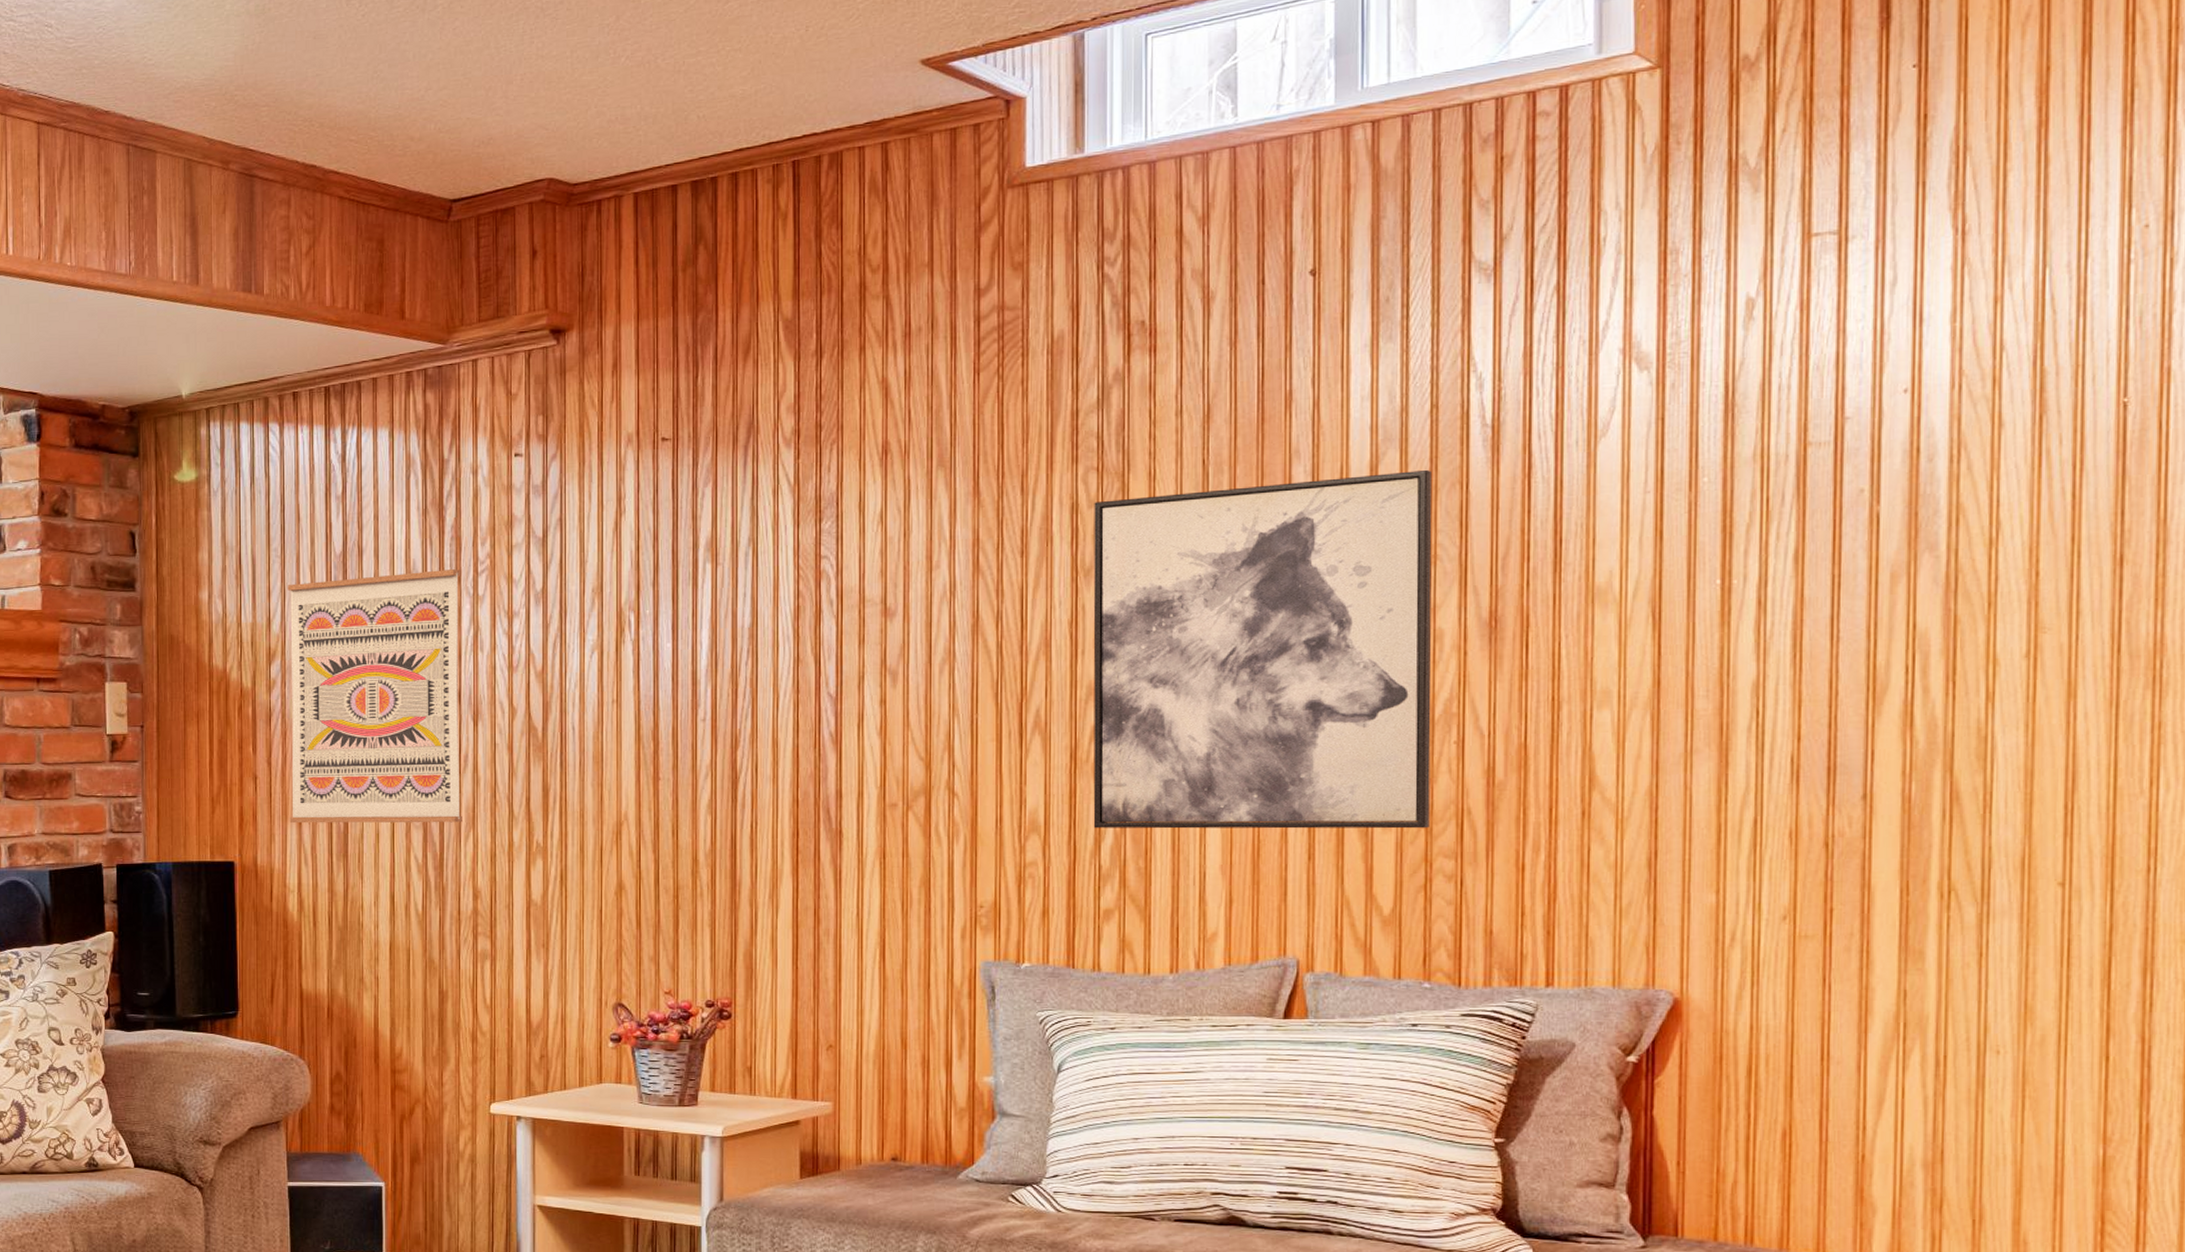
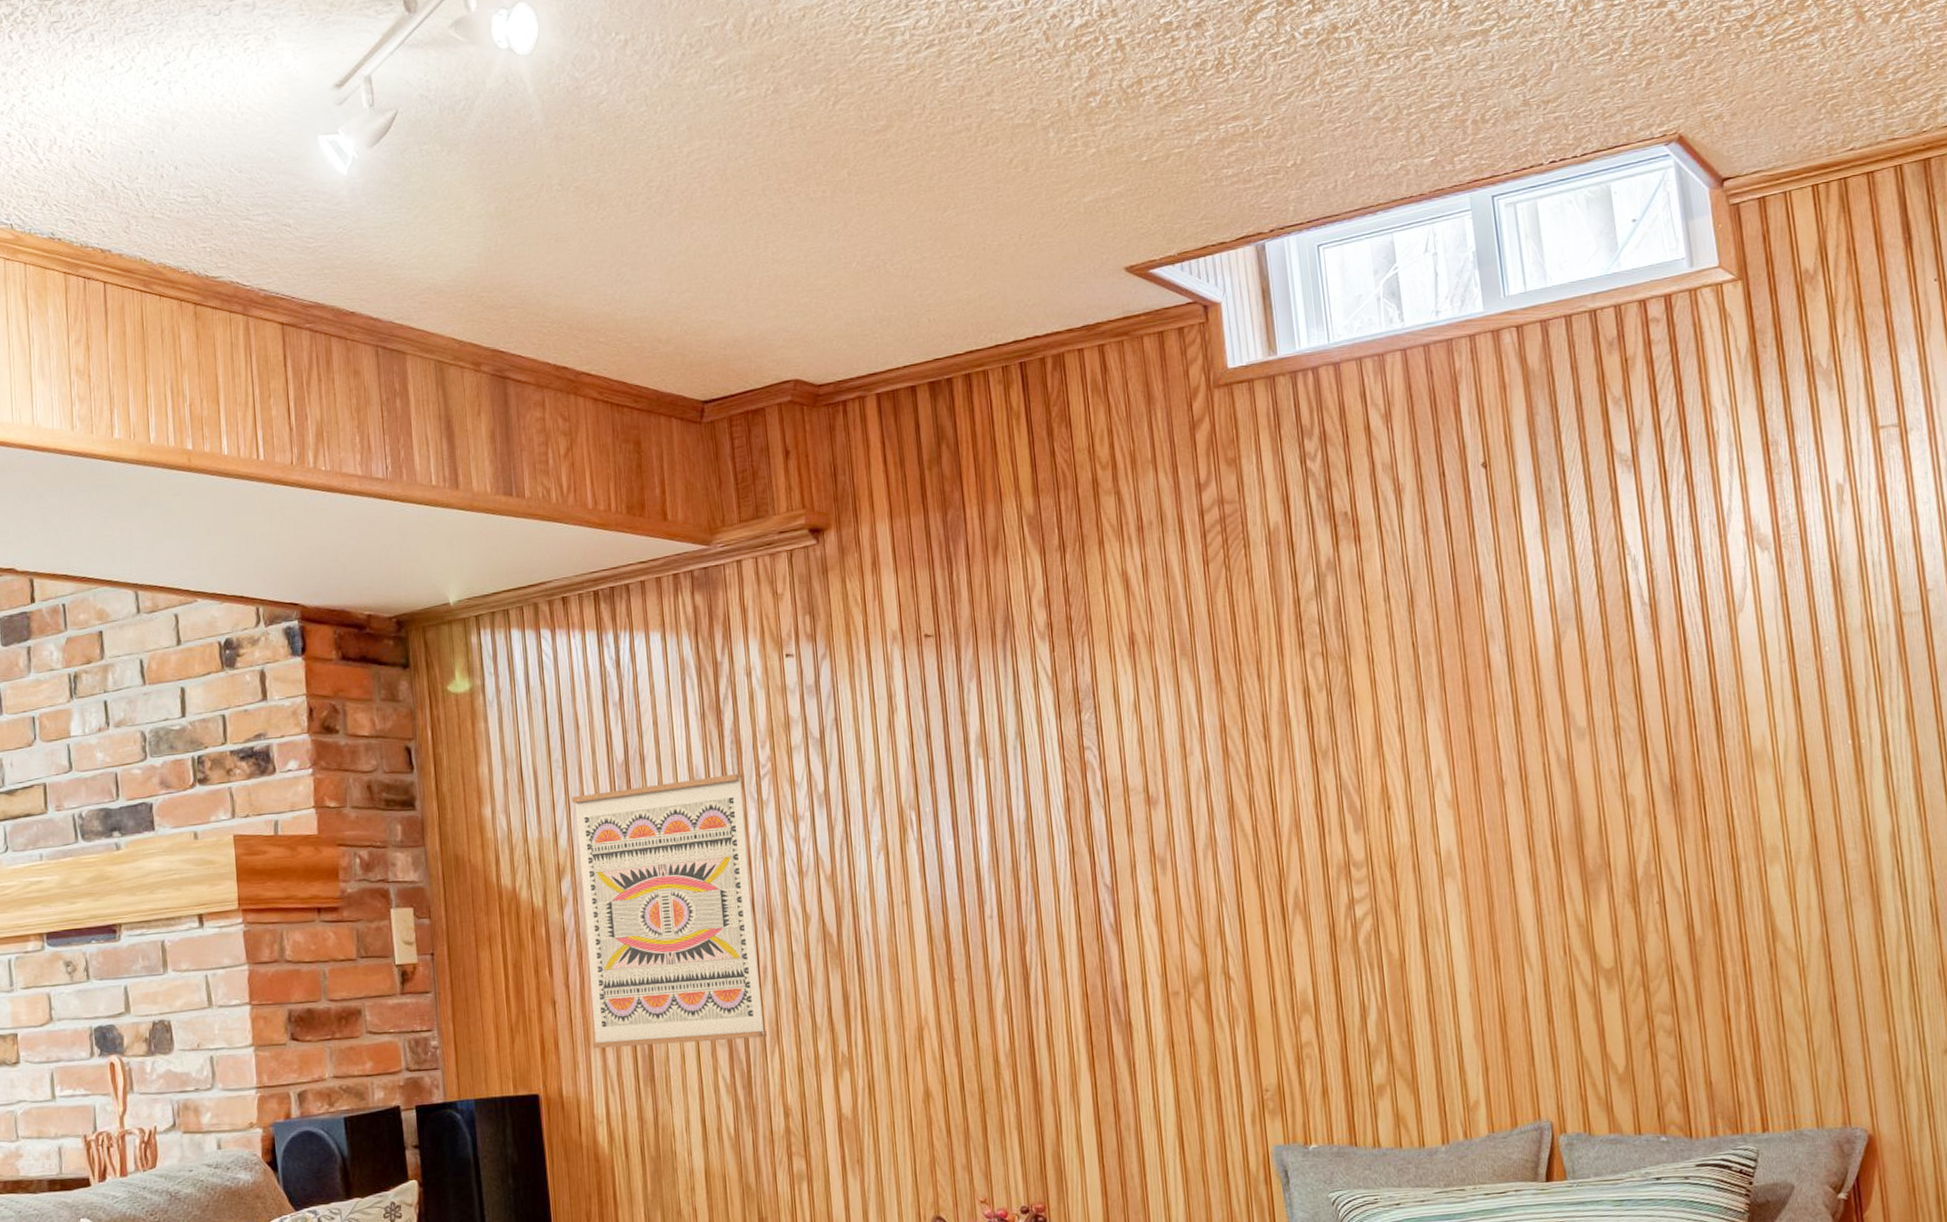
wall art: present [1093,469,1433,829] -> none [1323,646,1647,1005]

